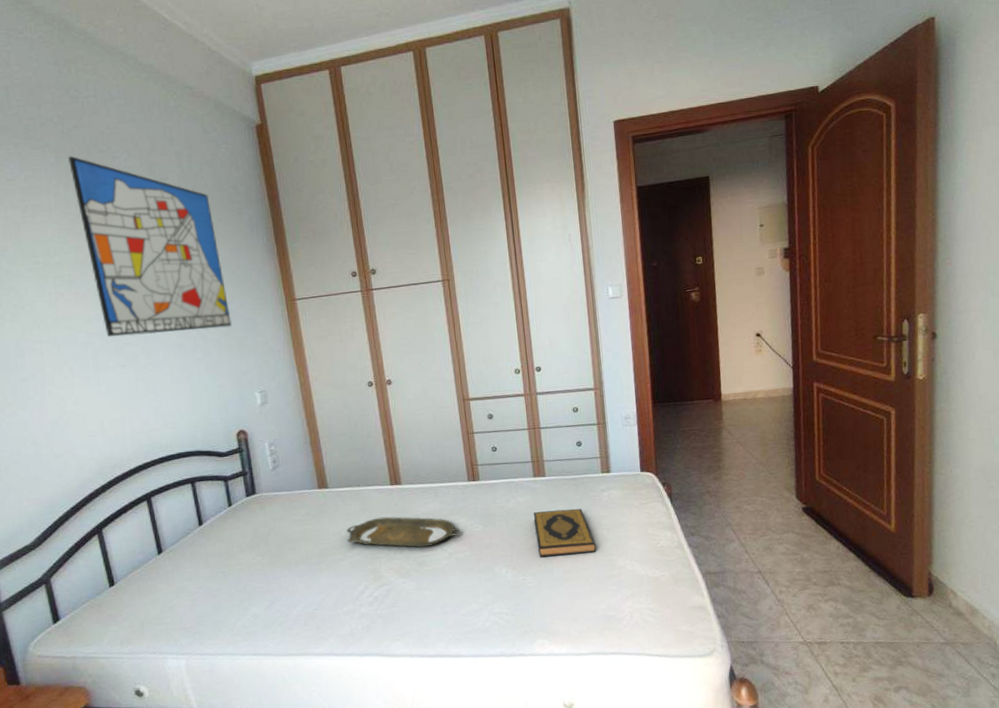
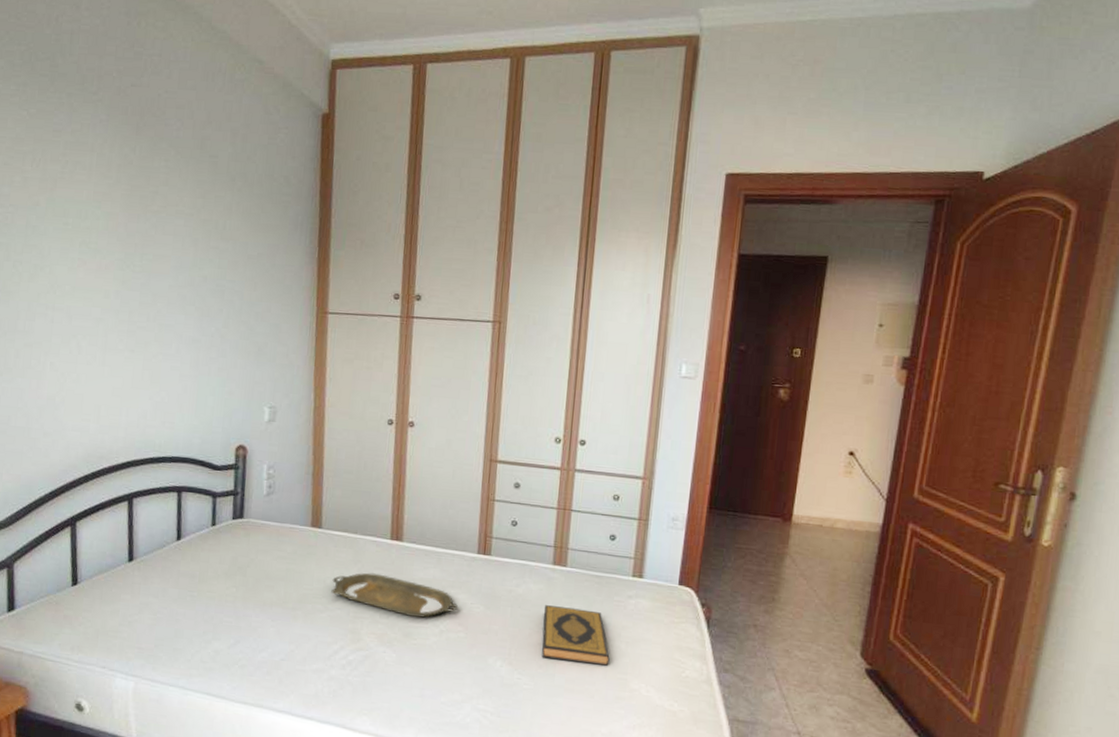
wall art: present [67,156,233,338] -> none [118,115,257,330]

